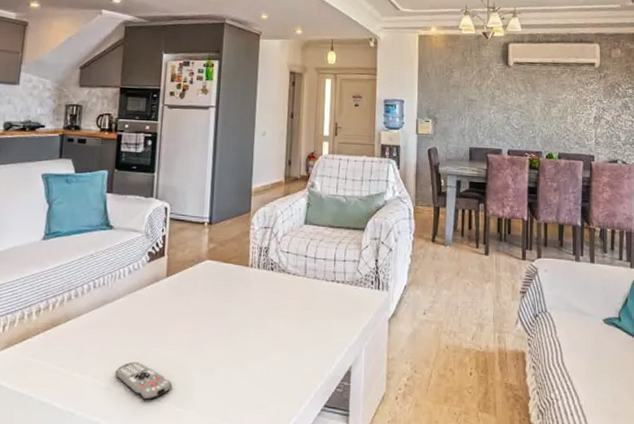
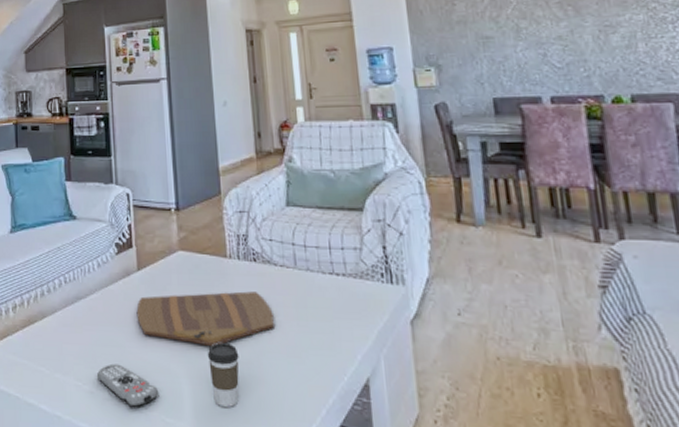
cutting board: none [160,296,282,343] -> present [136,291,274,346]
coffee cup: none [220,340,248,395] -> present [207,343,239,407]

